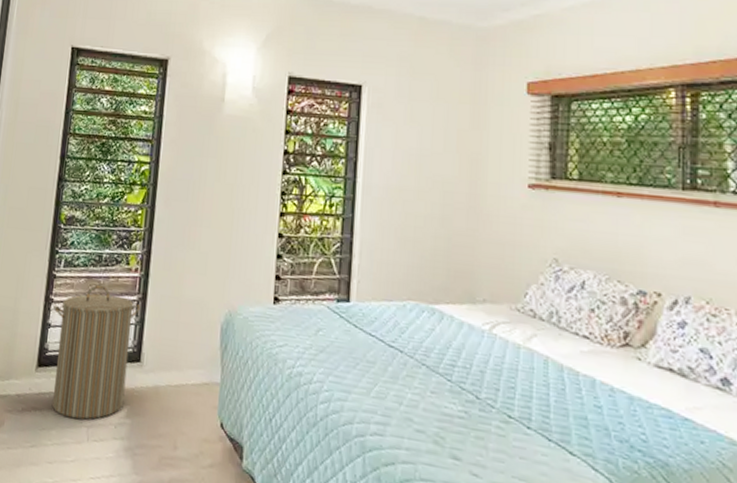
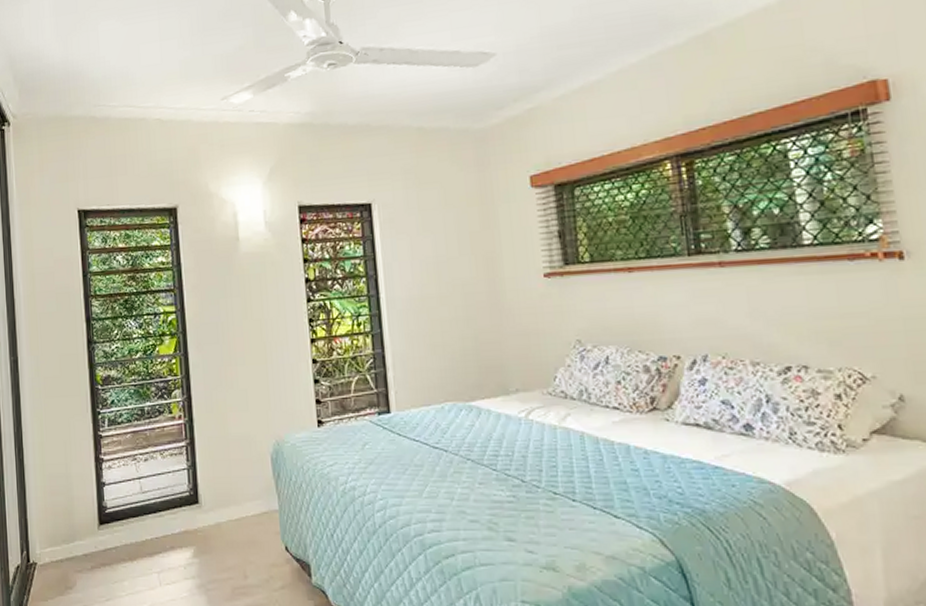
laundry hamper: present [53,285,140,420] -> none [105,438,190,568]

